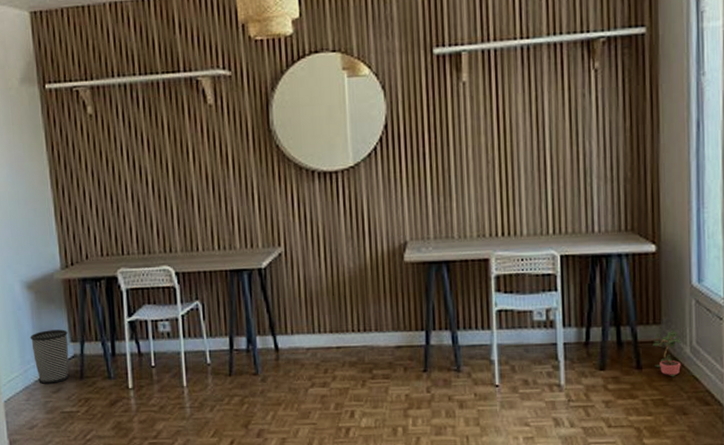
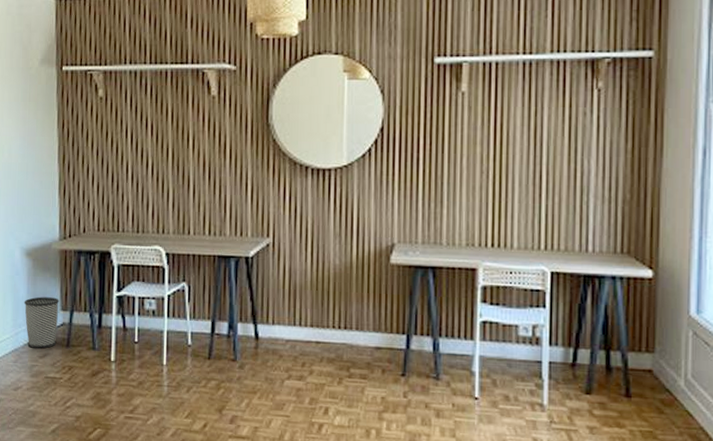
potted plant: present [653,329,683,377] -> none [644,359,677,410]

